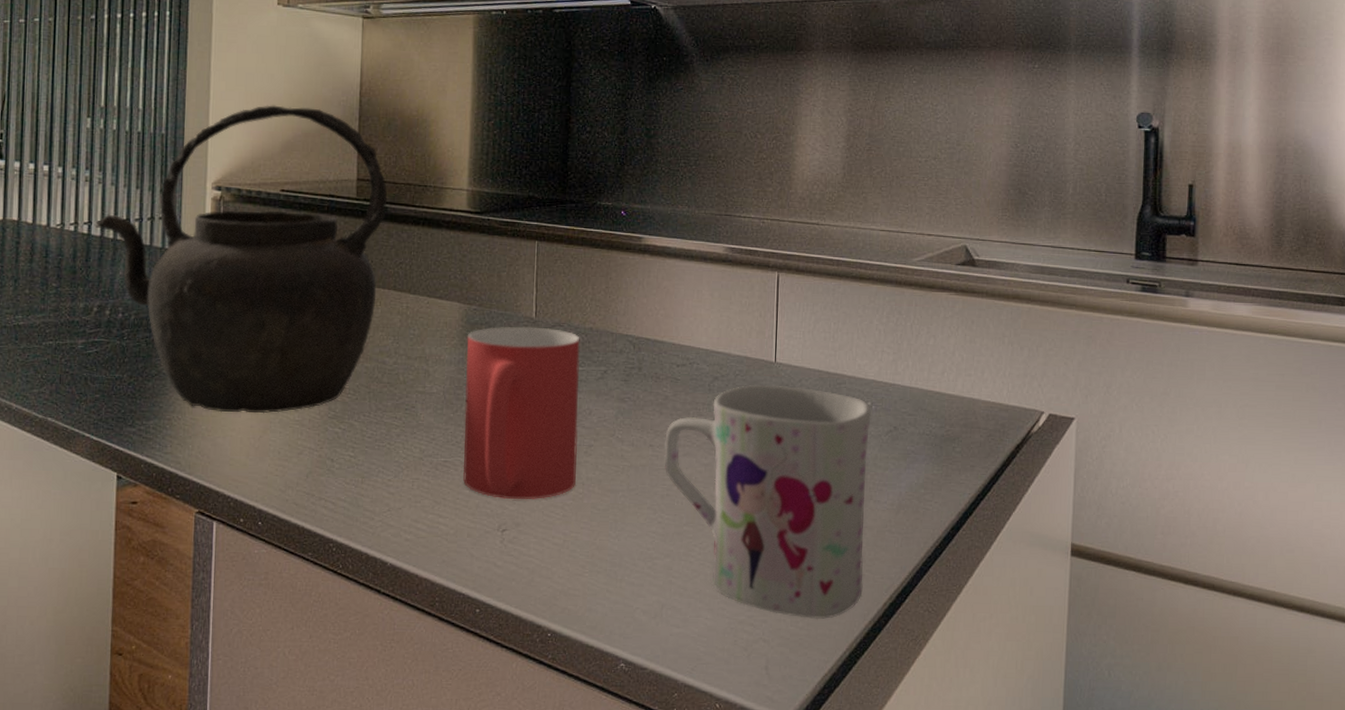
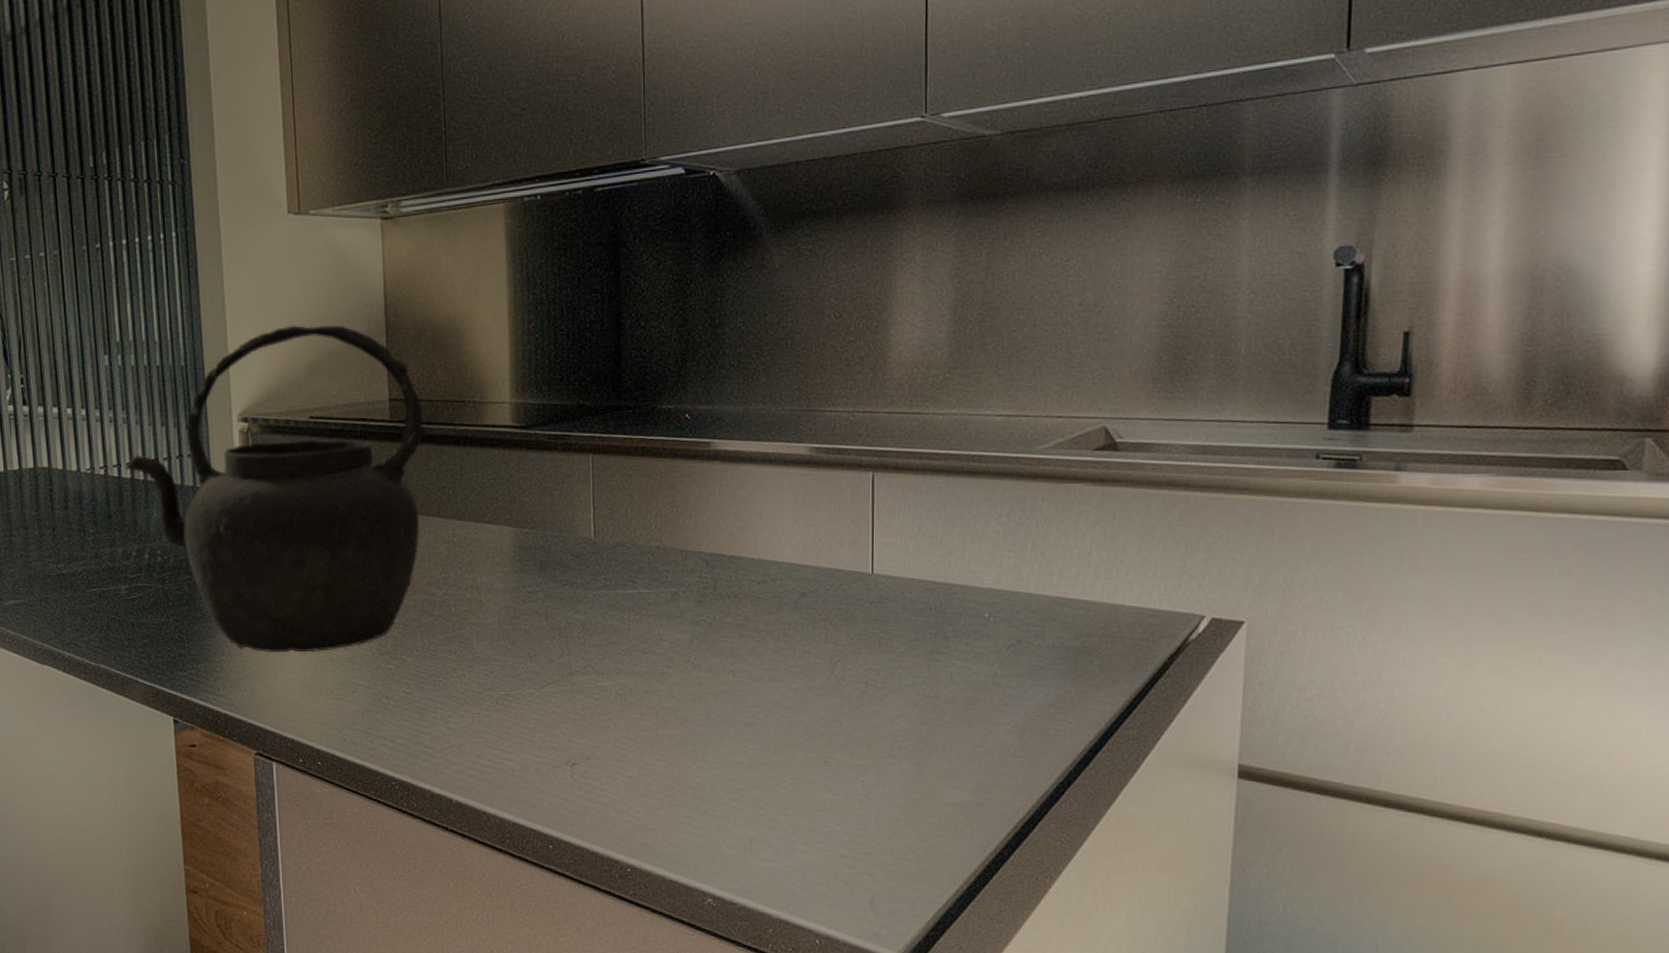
mug: present [463,326,580,499] -> none [520,548,650,732]
mug: present [664,384,871,619] -> none [747,599,989,851]

